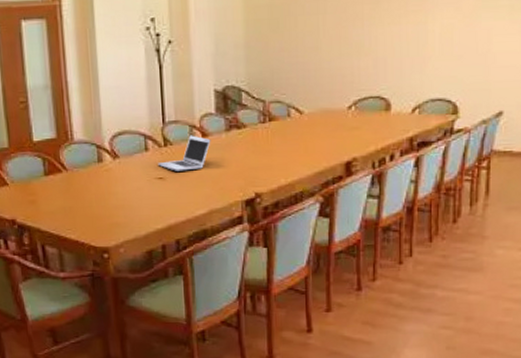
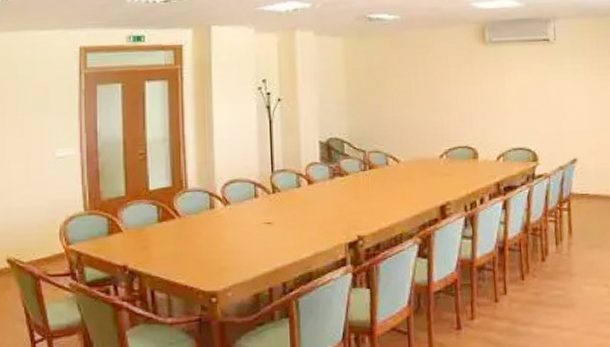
laptop: present [158,135,211,171] -> none [266,182,316,217]

